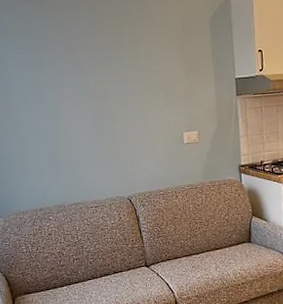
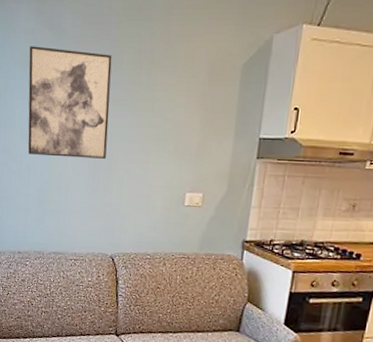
wall art: none [14,18,106,118] -> present [28,46,112,159]

